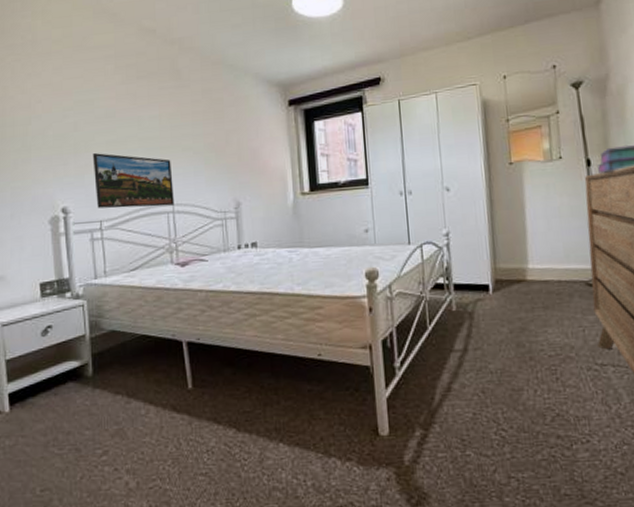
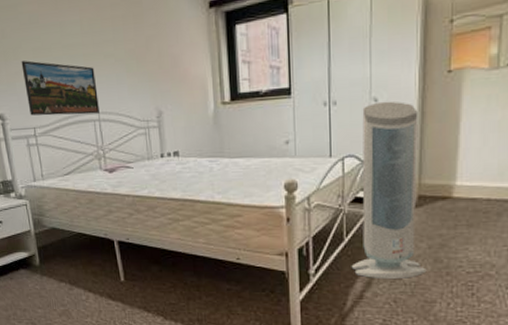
air purifier: none [436,190,511,368] -> present [351,101,427,279]

